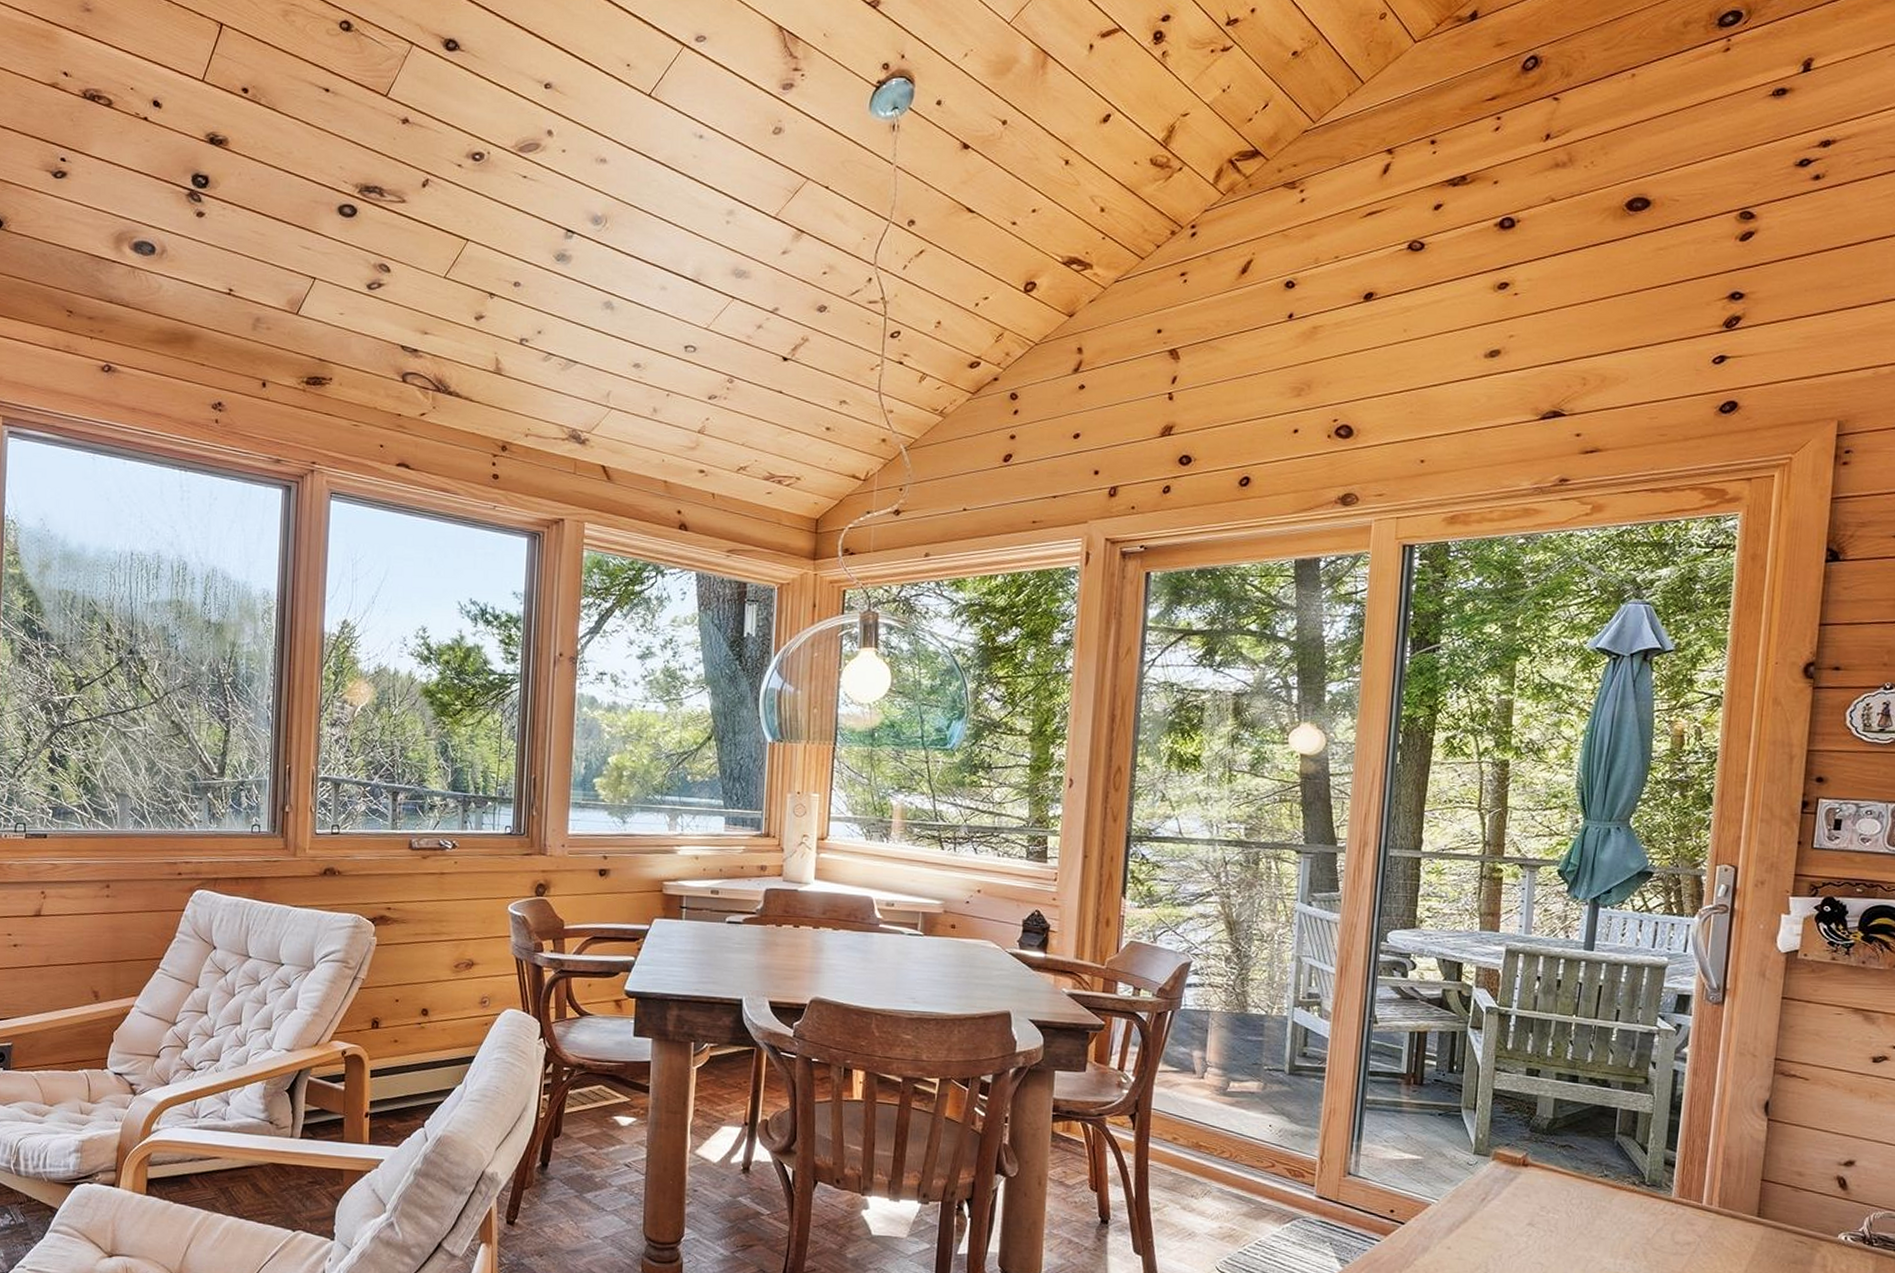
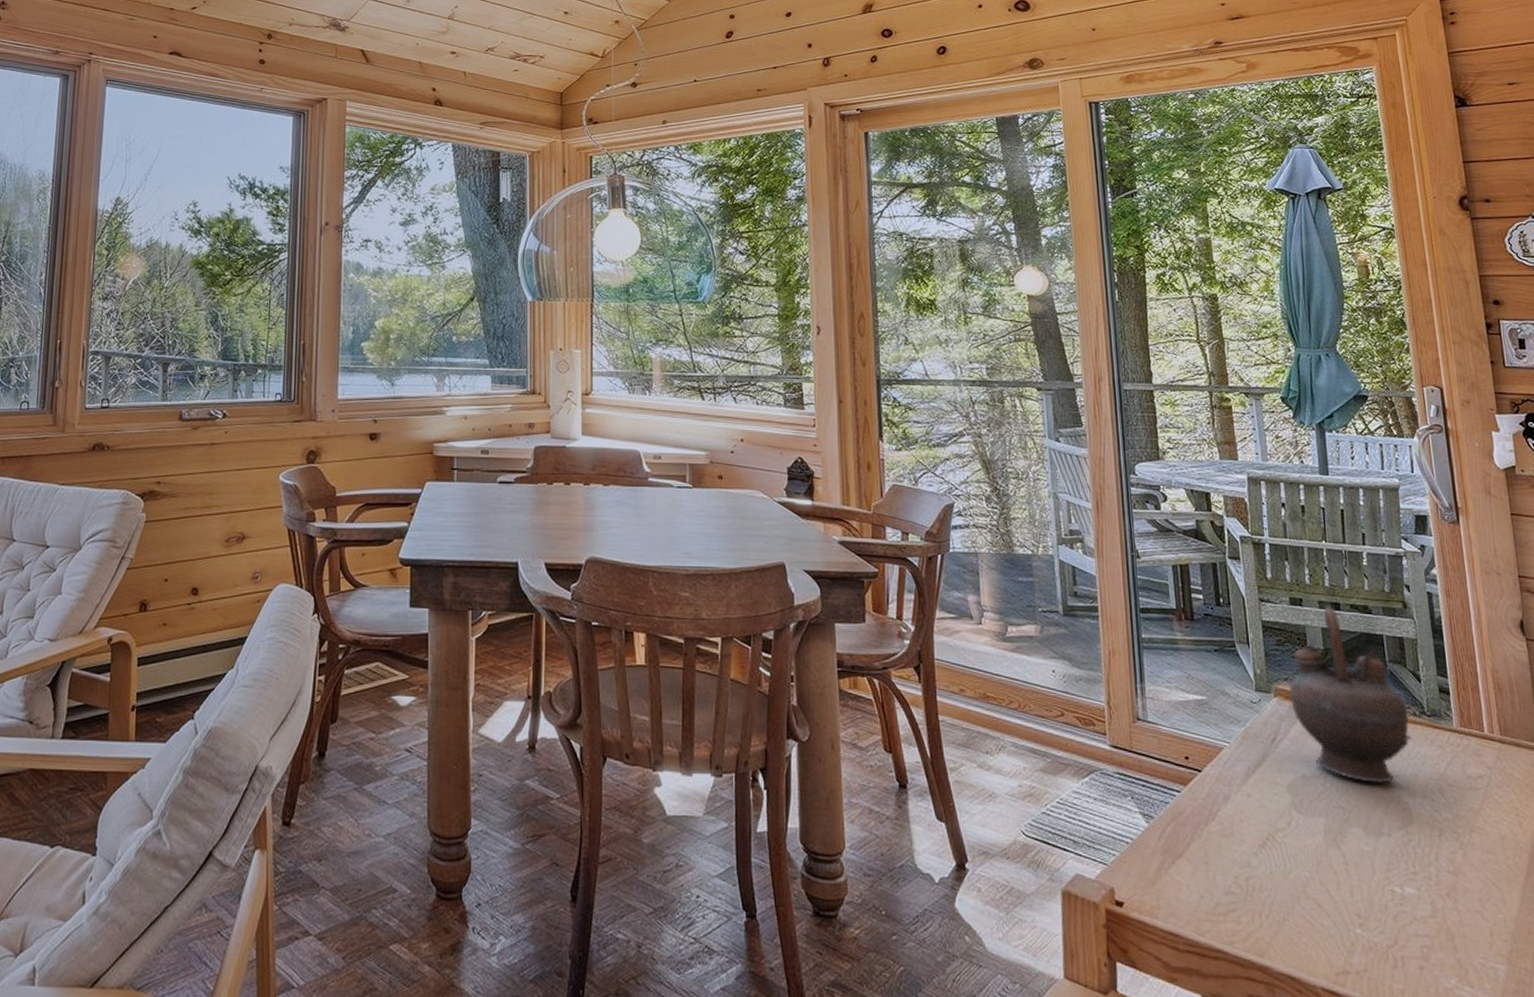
teapot: none [1507,1079,1628,1244] -> present [1289,607,1411,783]

